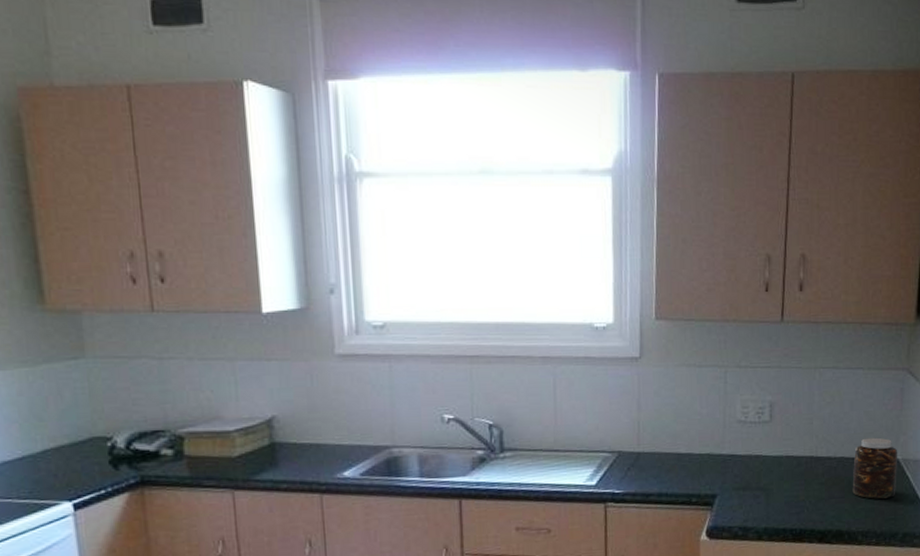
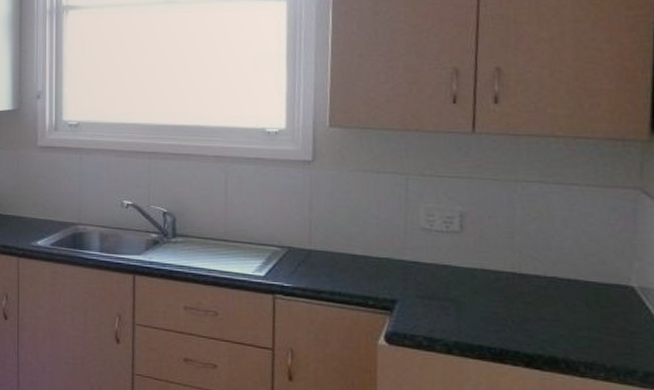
jar: present [852,437,897,499] -> none [569,259,633,329]

